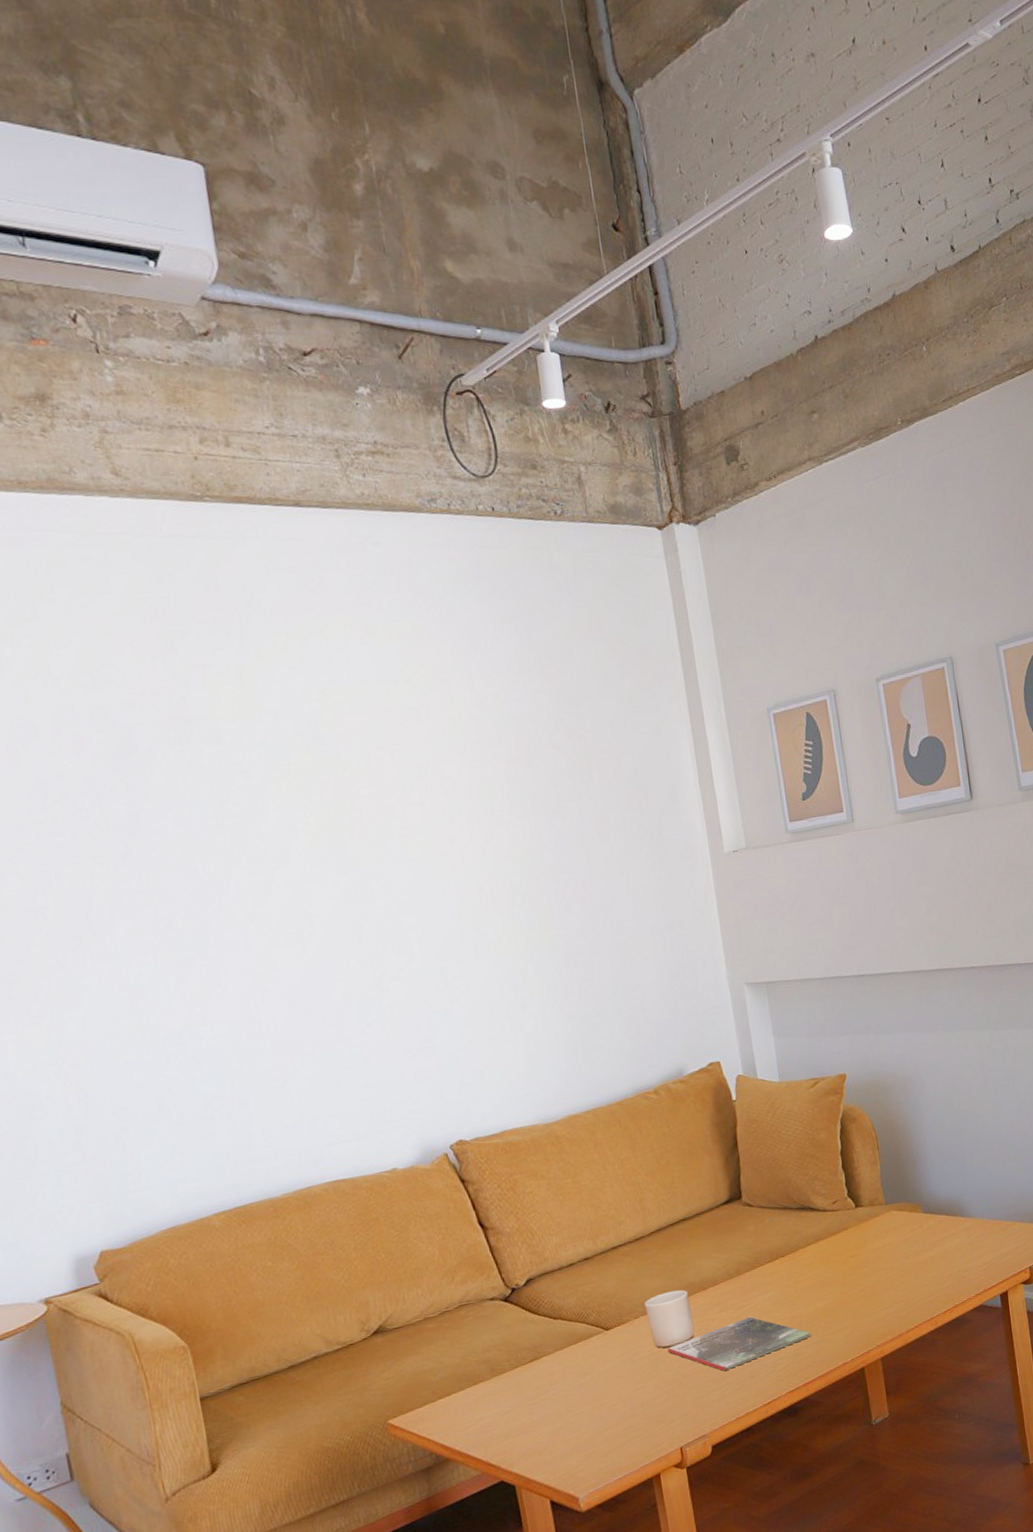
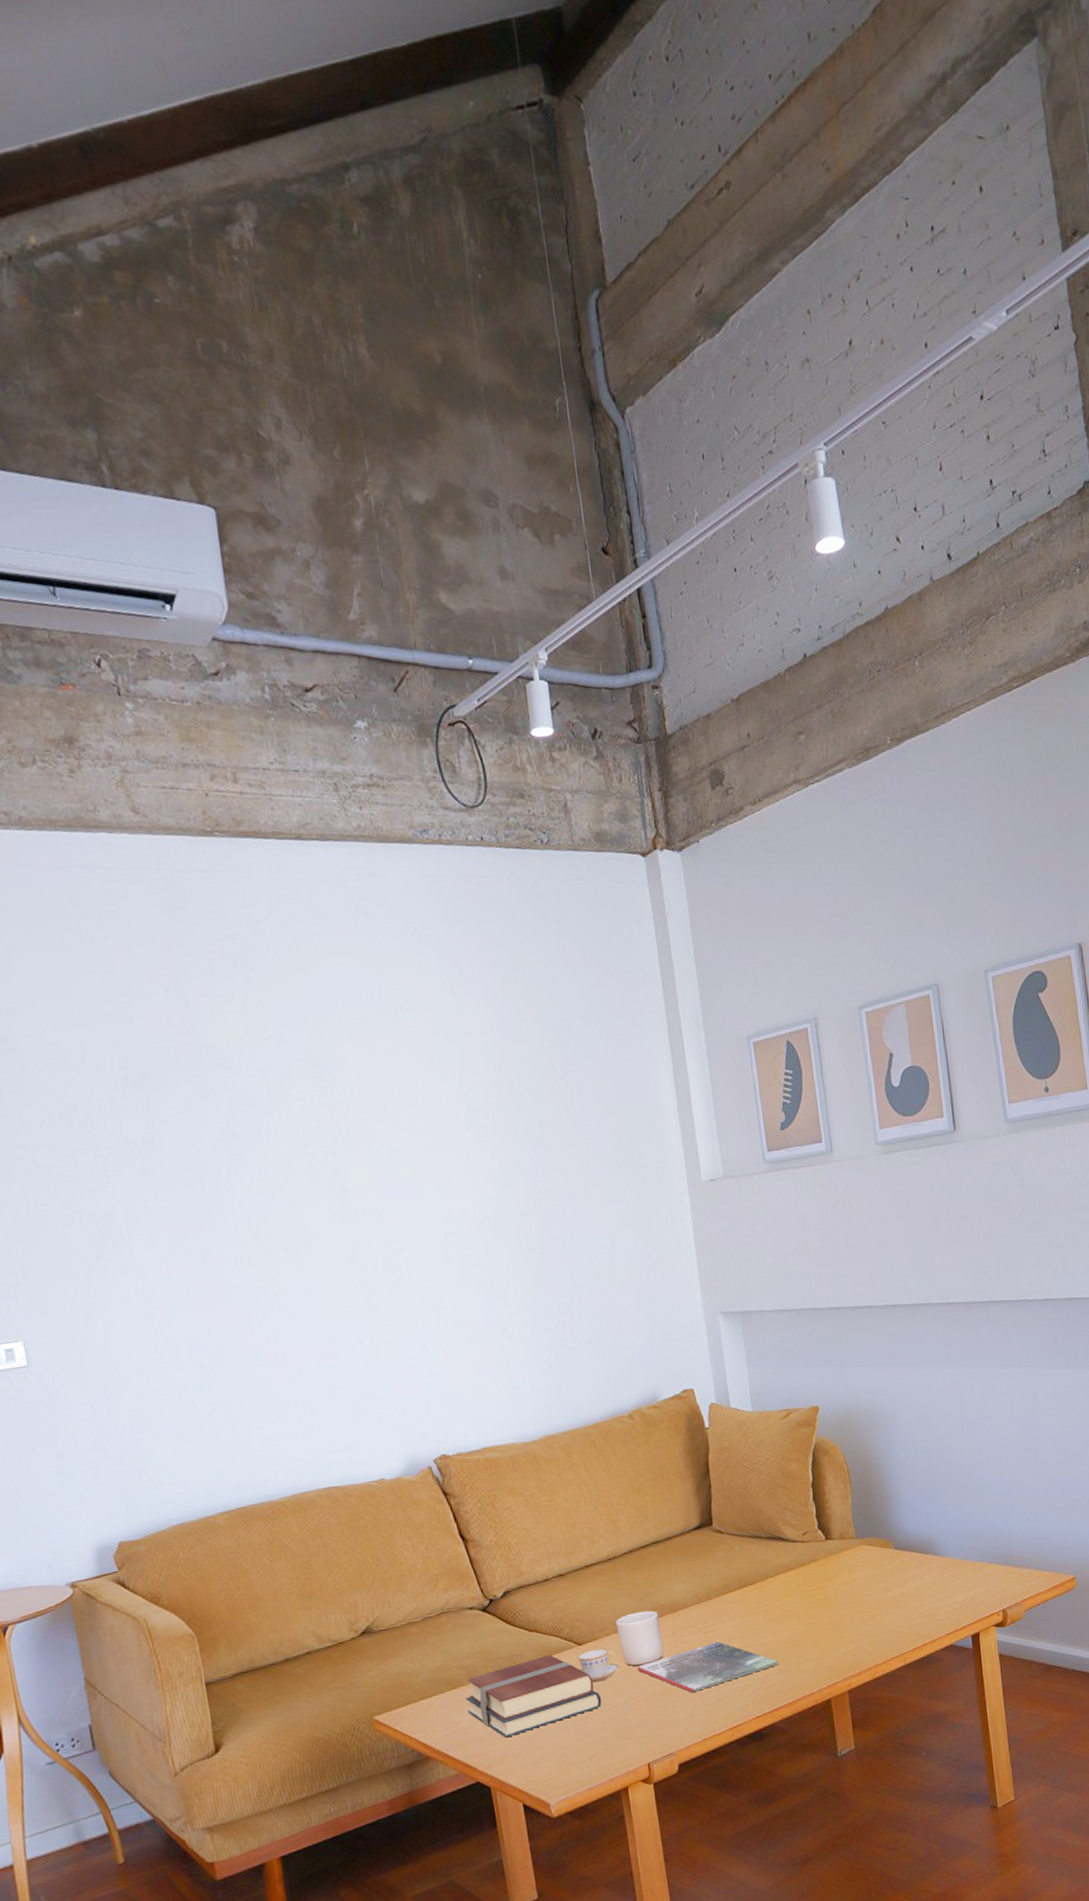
books: none [487,1342,631,1433] -> present [465,1655,601,1738]
teacup: none [605,1332,650,1368] -> present [577,1648,620,1683]

